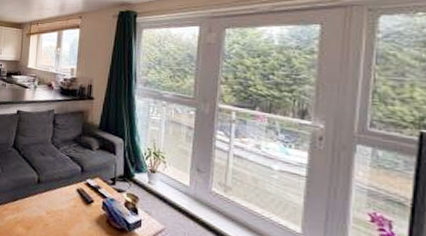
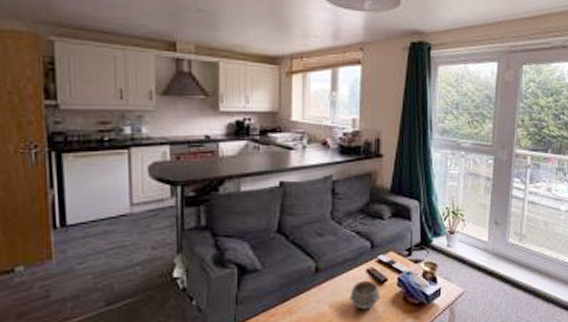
bowl: none [62,197,87,223] -> present [350,280,380,309]

